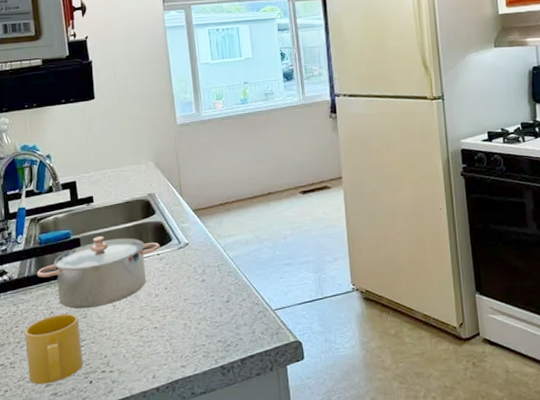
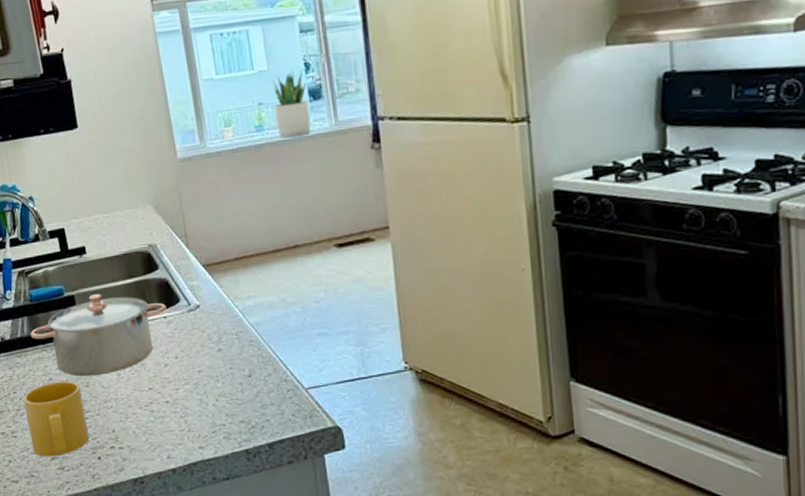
planter: none [256,57,284,110] -> present [272,69,311,139]

